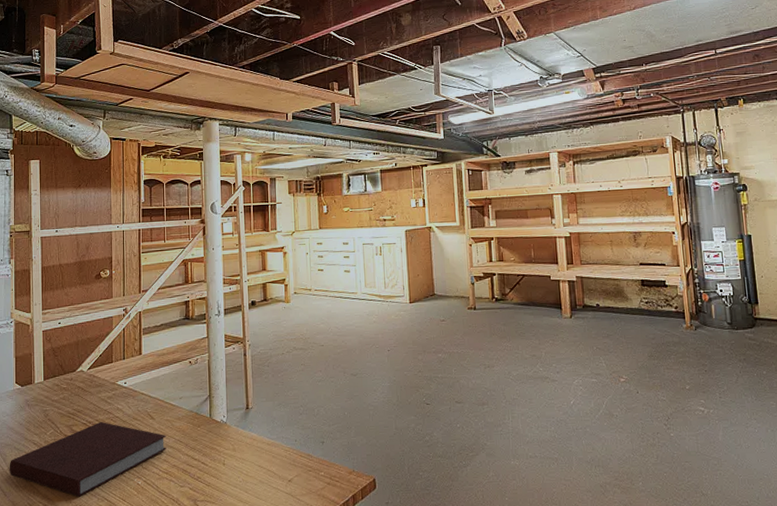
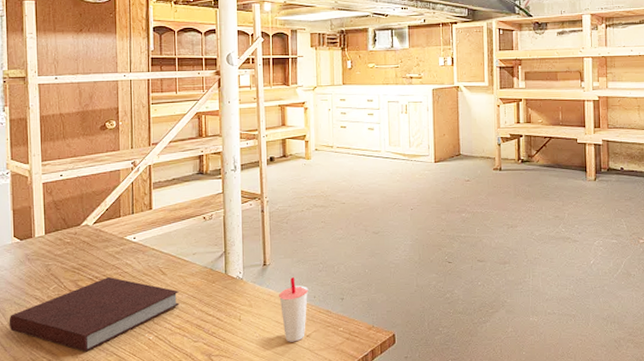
cup: none [261,420,290,487] -> present [279,276,309,342]

